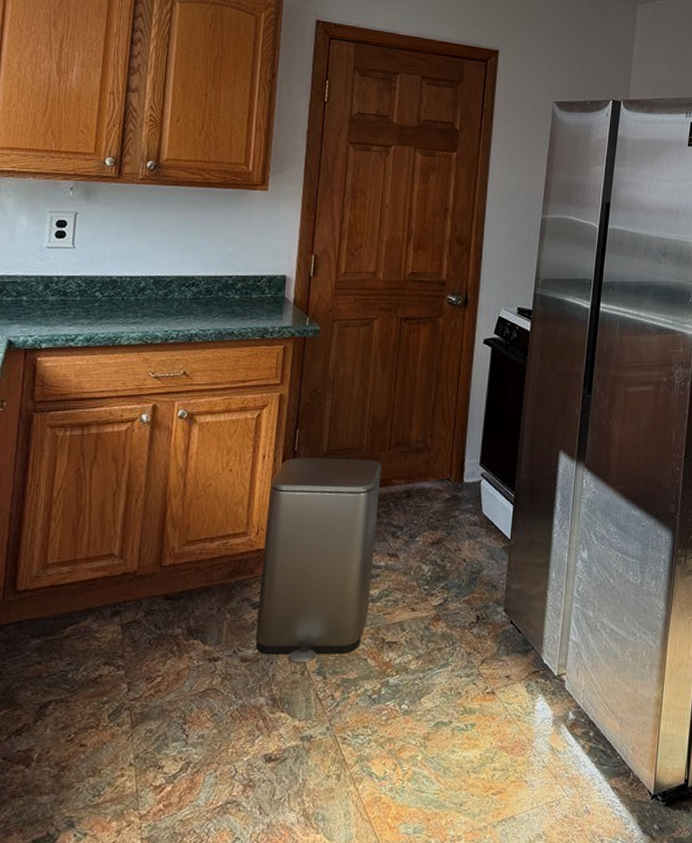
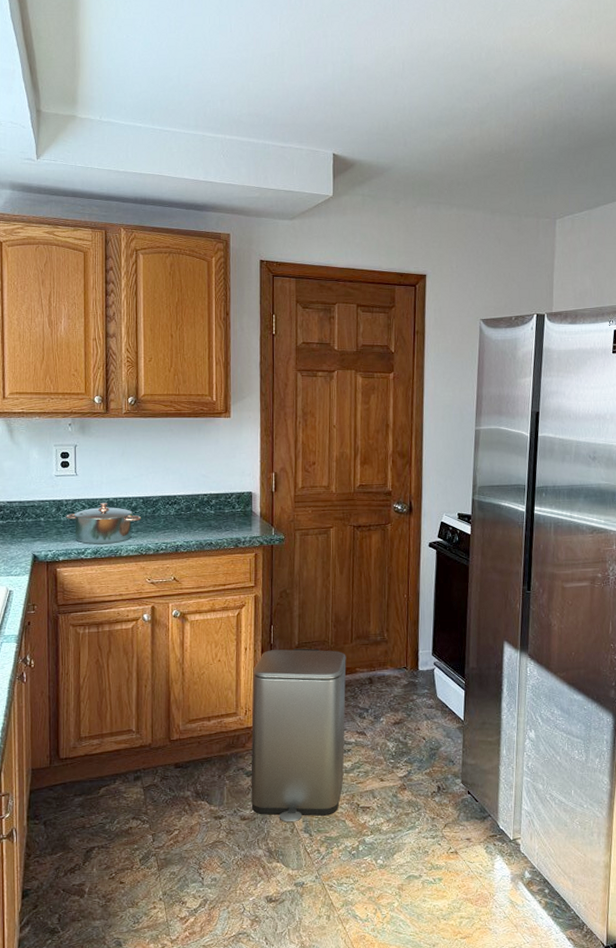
cooking pot: none [55,281,151,330] -> present [66,503,142,545]

